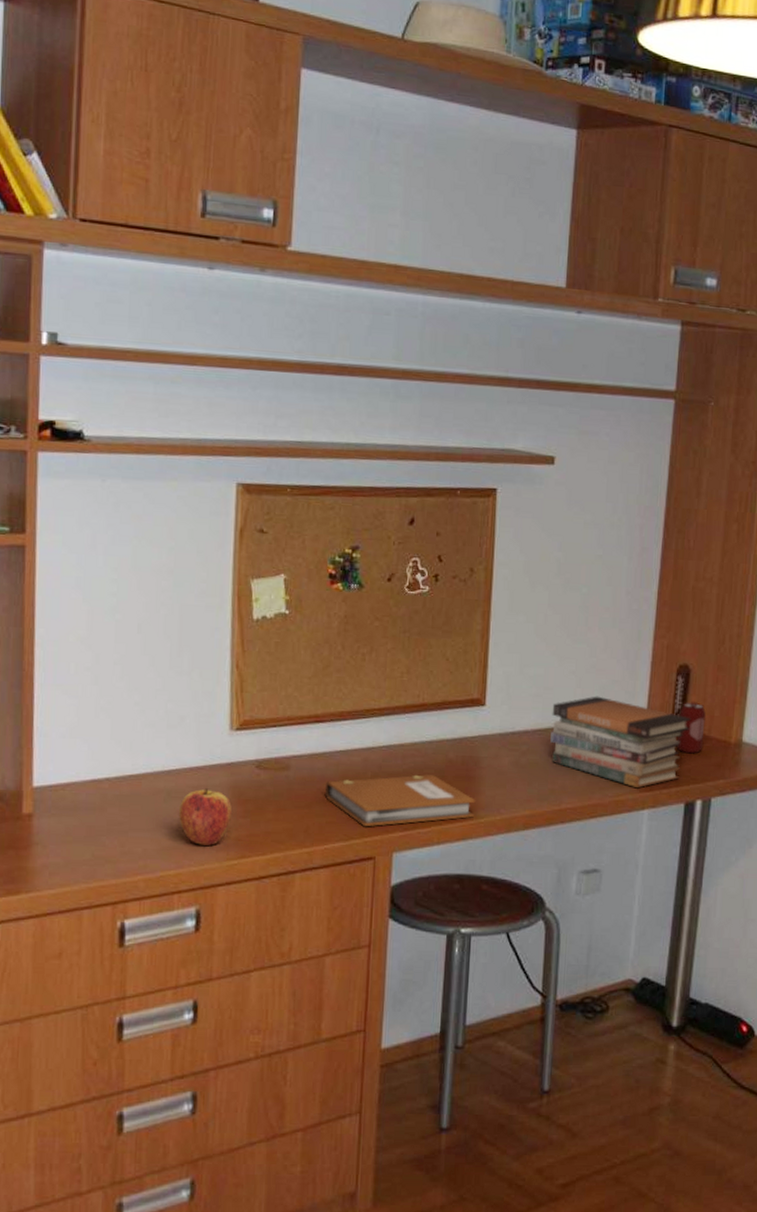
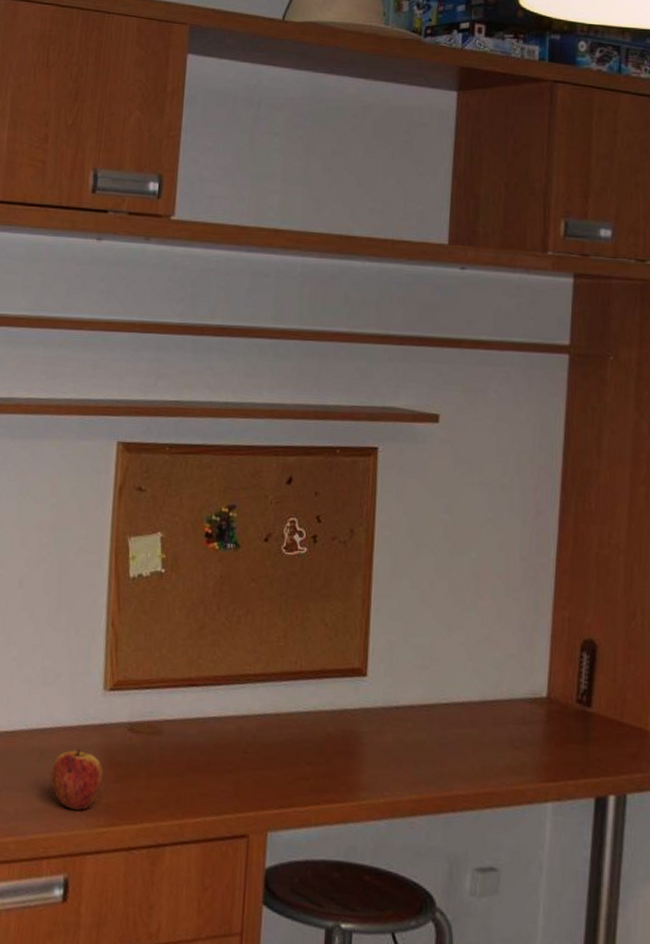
notebook: present [324,774,476,827] -> none [197,747,357,802]
book stack: present [550,696,690,789] -> none [439,670,598,778]
beverage can: present [677,702,706,754] -> none [584,682,616,741]

